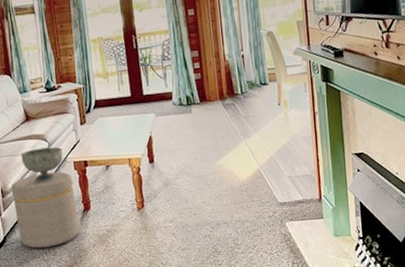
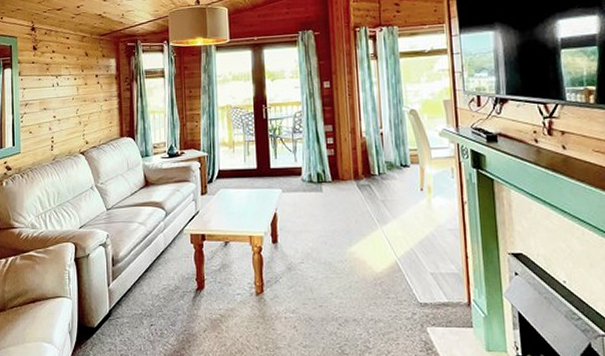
ottoman: present [11,171,80,249] -> none [122,244,191,327]
decorative bowl: present [20,147,63,183] -> none [136,216,180,254]

